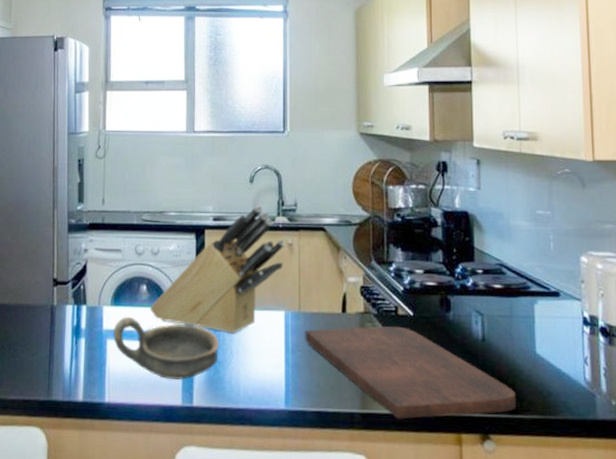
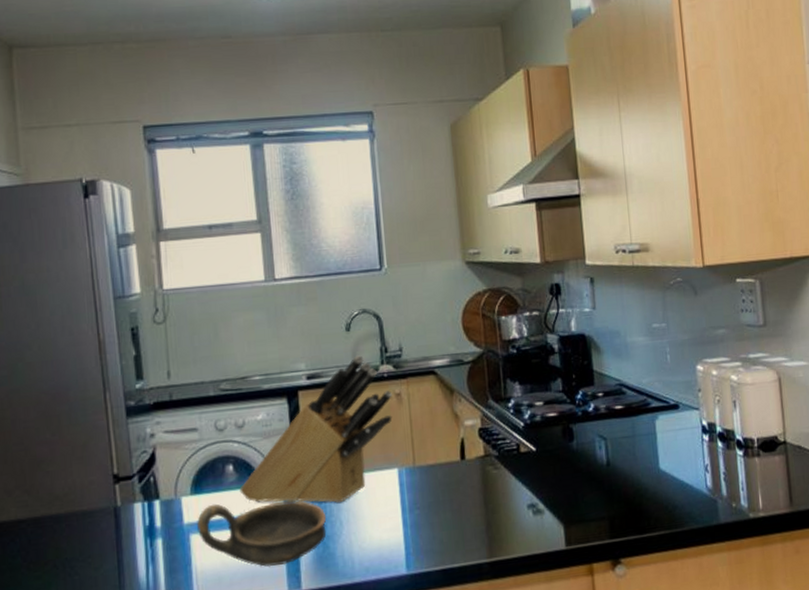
cutting board: present [305,325,517,419] -> none [422,464,644,561]

